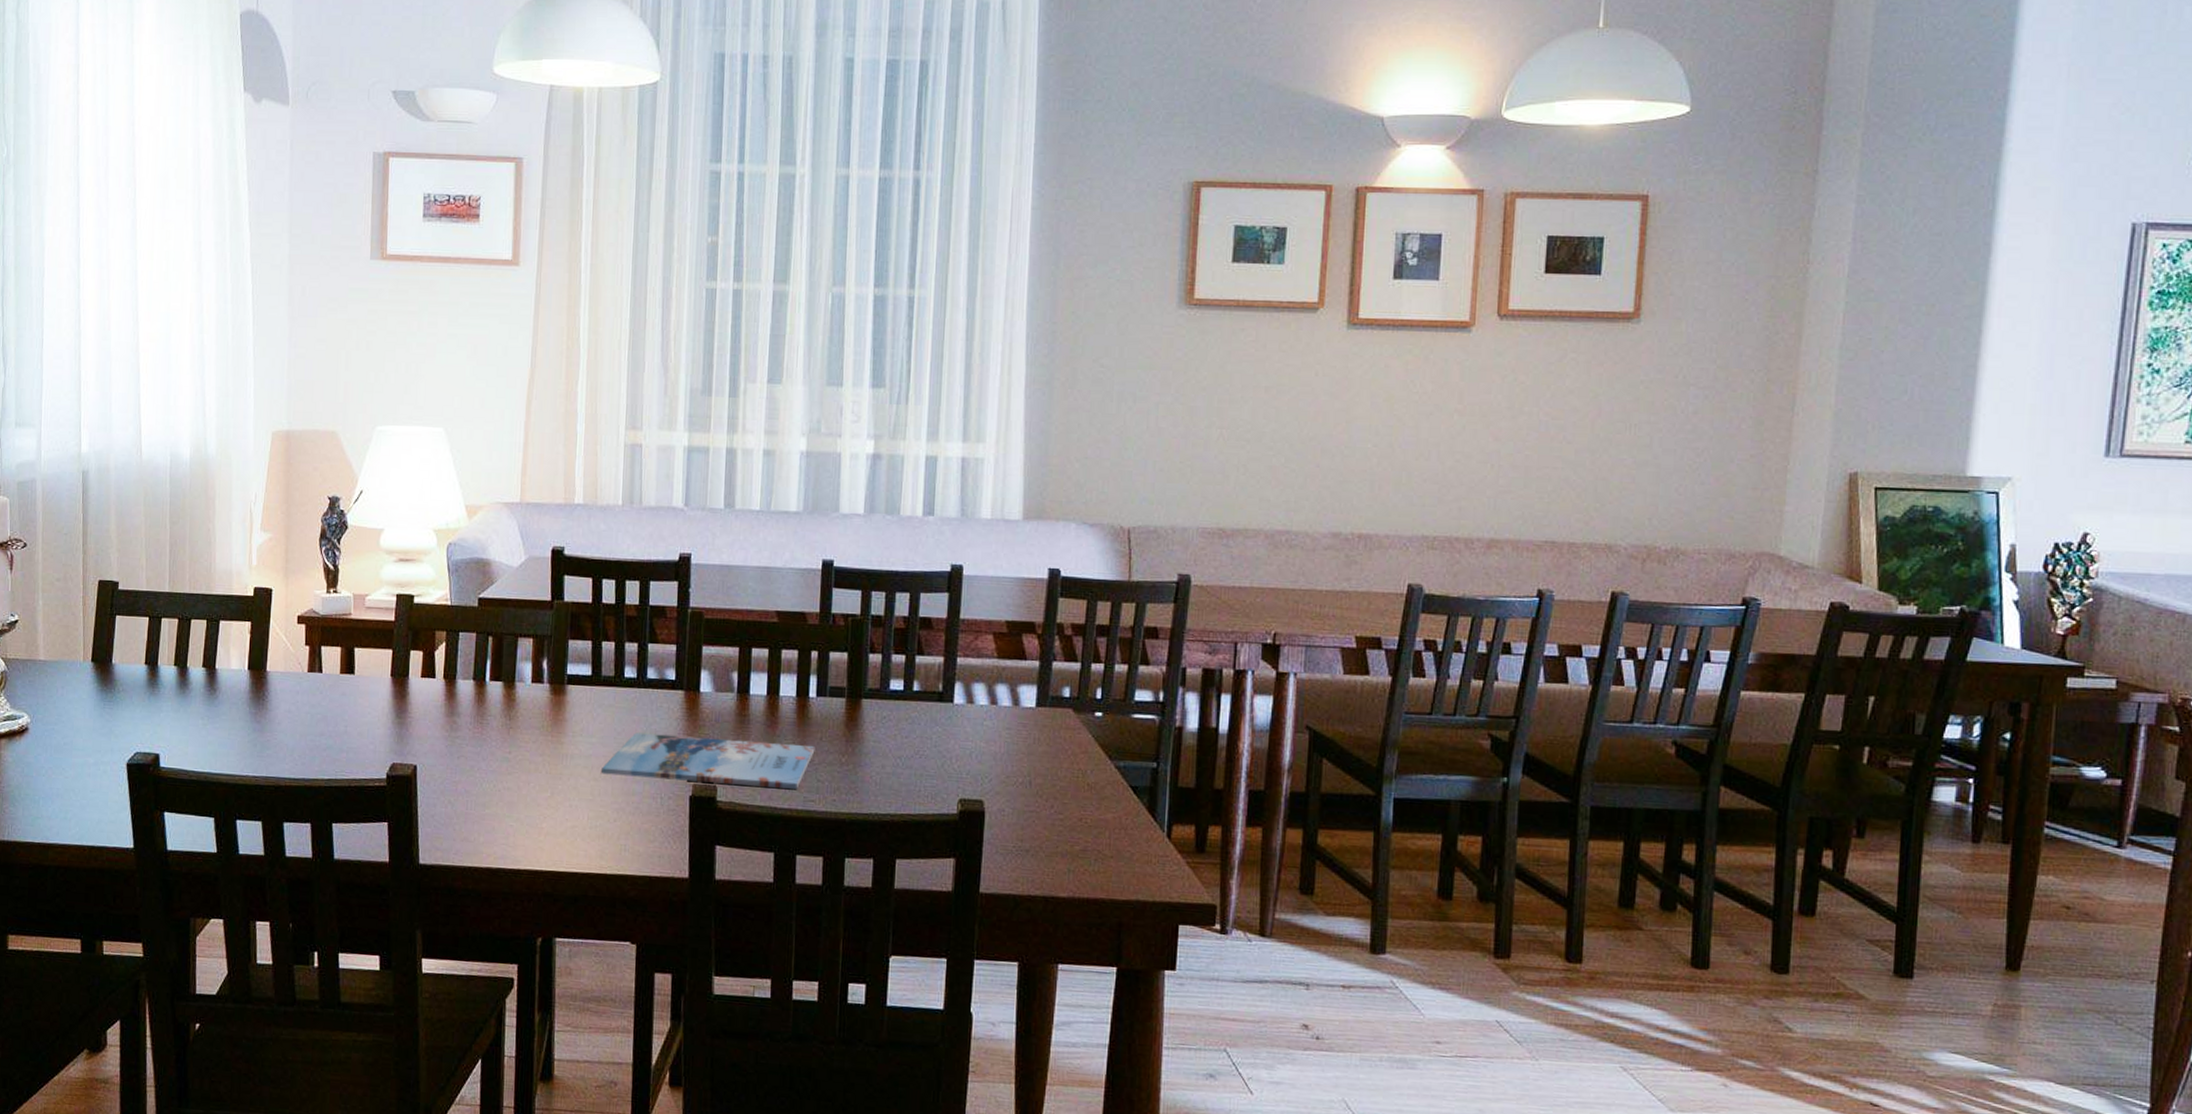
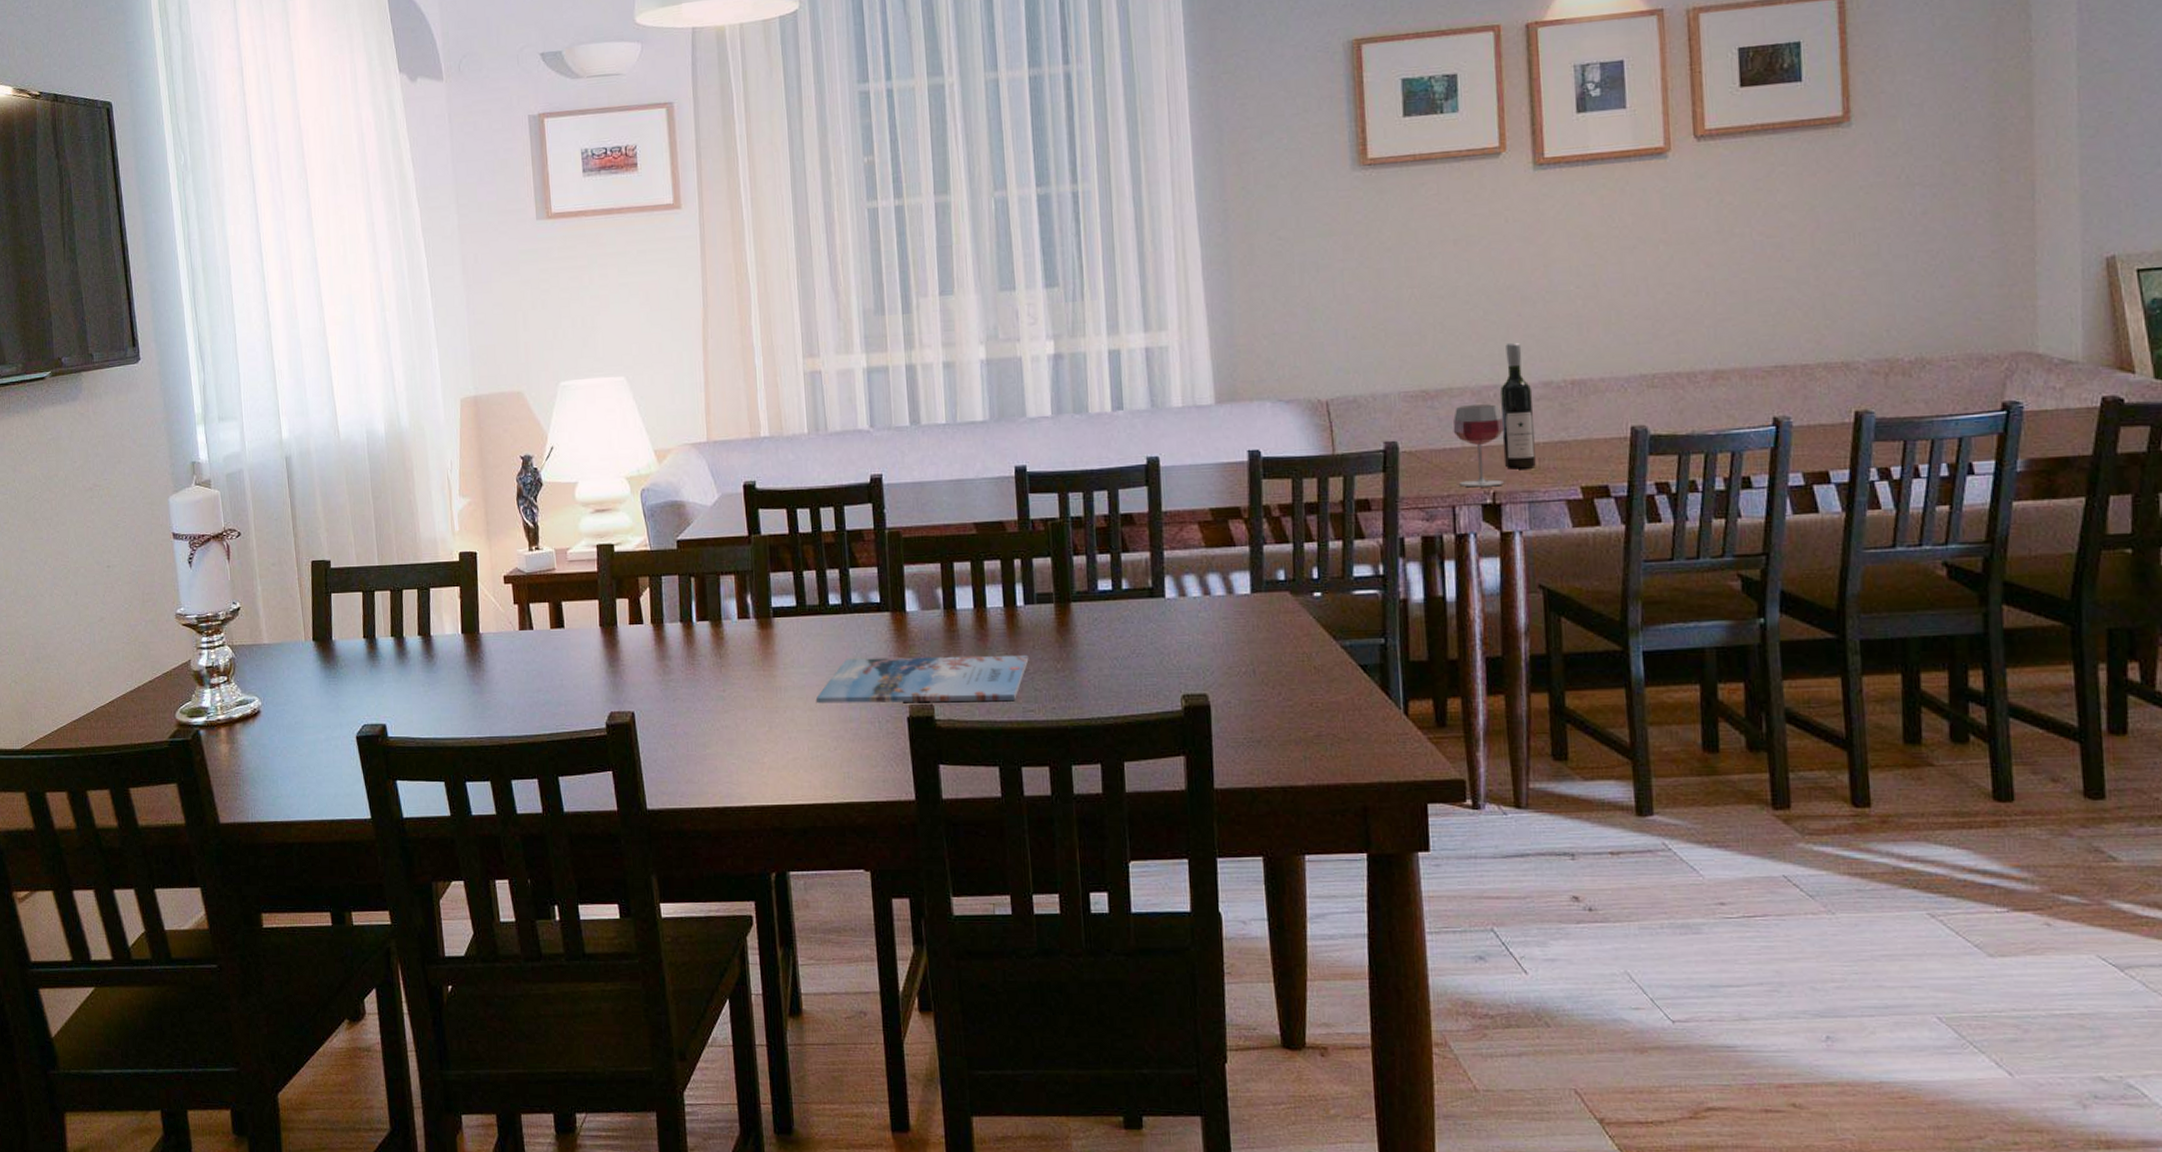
wineglass: none [1243,547,1292,628] -> present [1452,404,1505,488]
bottle: none [1287,491,1322,614] -> present [1499,342,1536,470]

